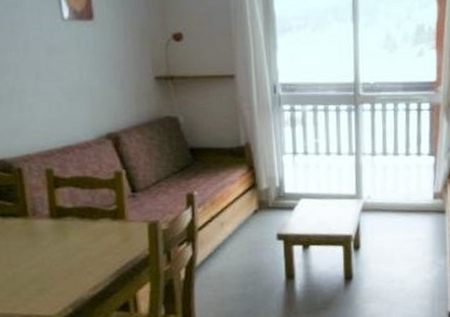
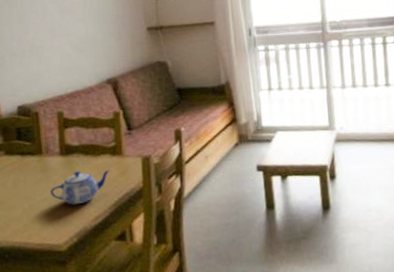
teapot: none [39,235,111,273] -> present [50,169,110,205]

